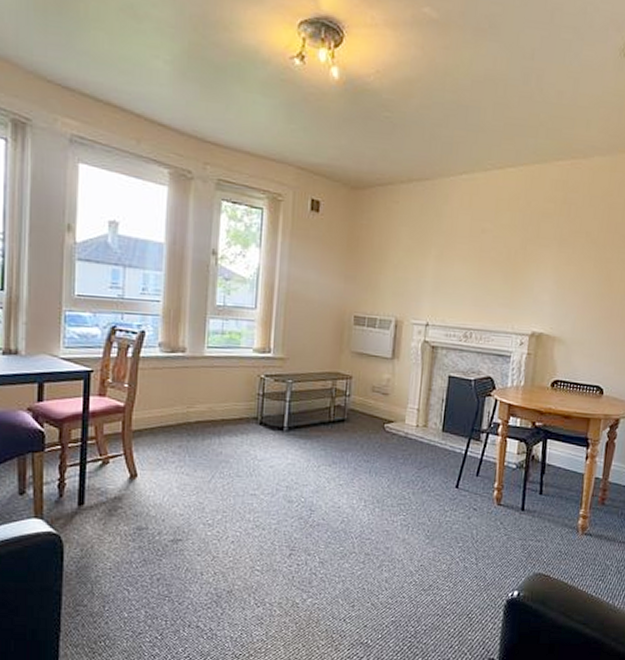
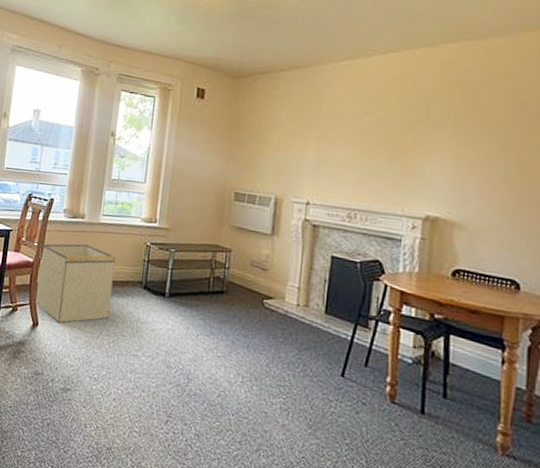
storage bin: none [129,381,225,471] -> present [34,243,115,323]

